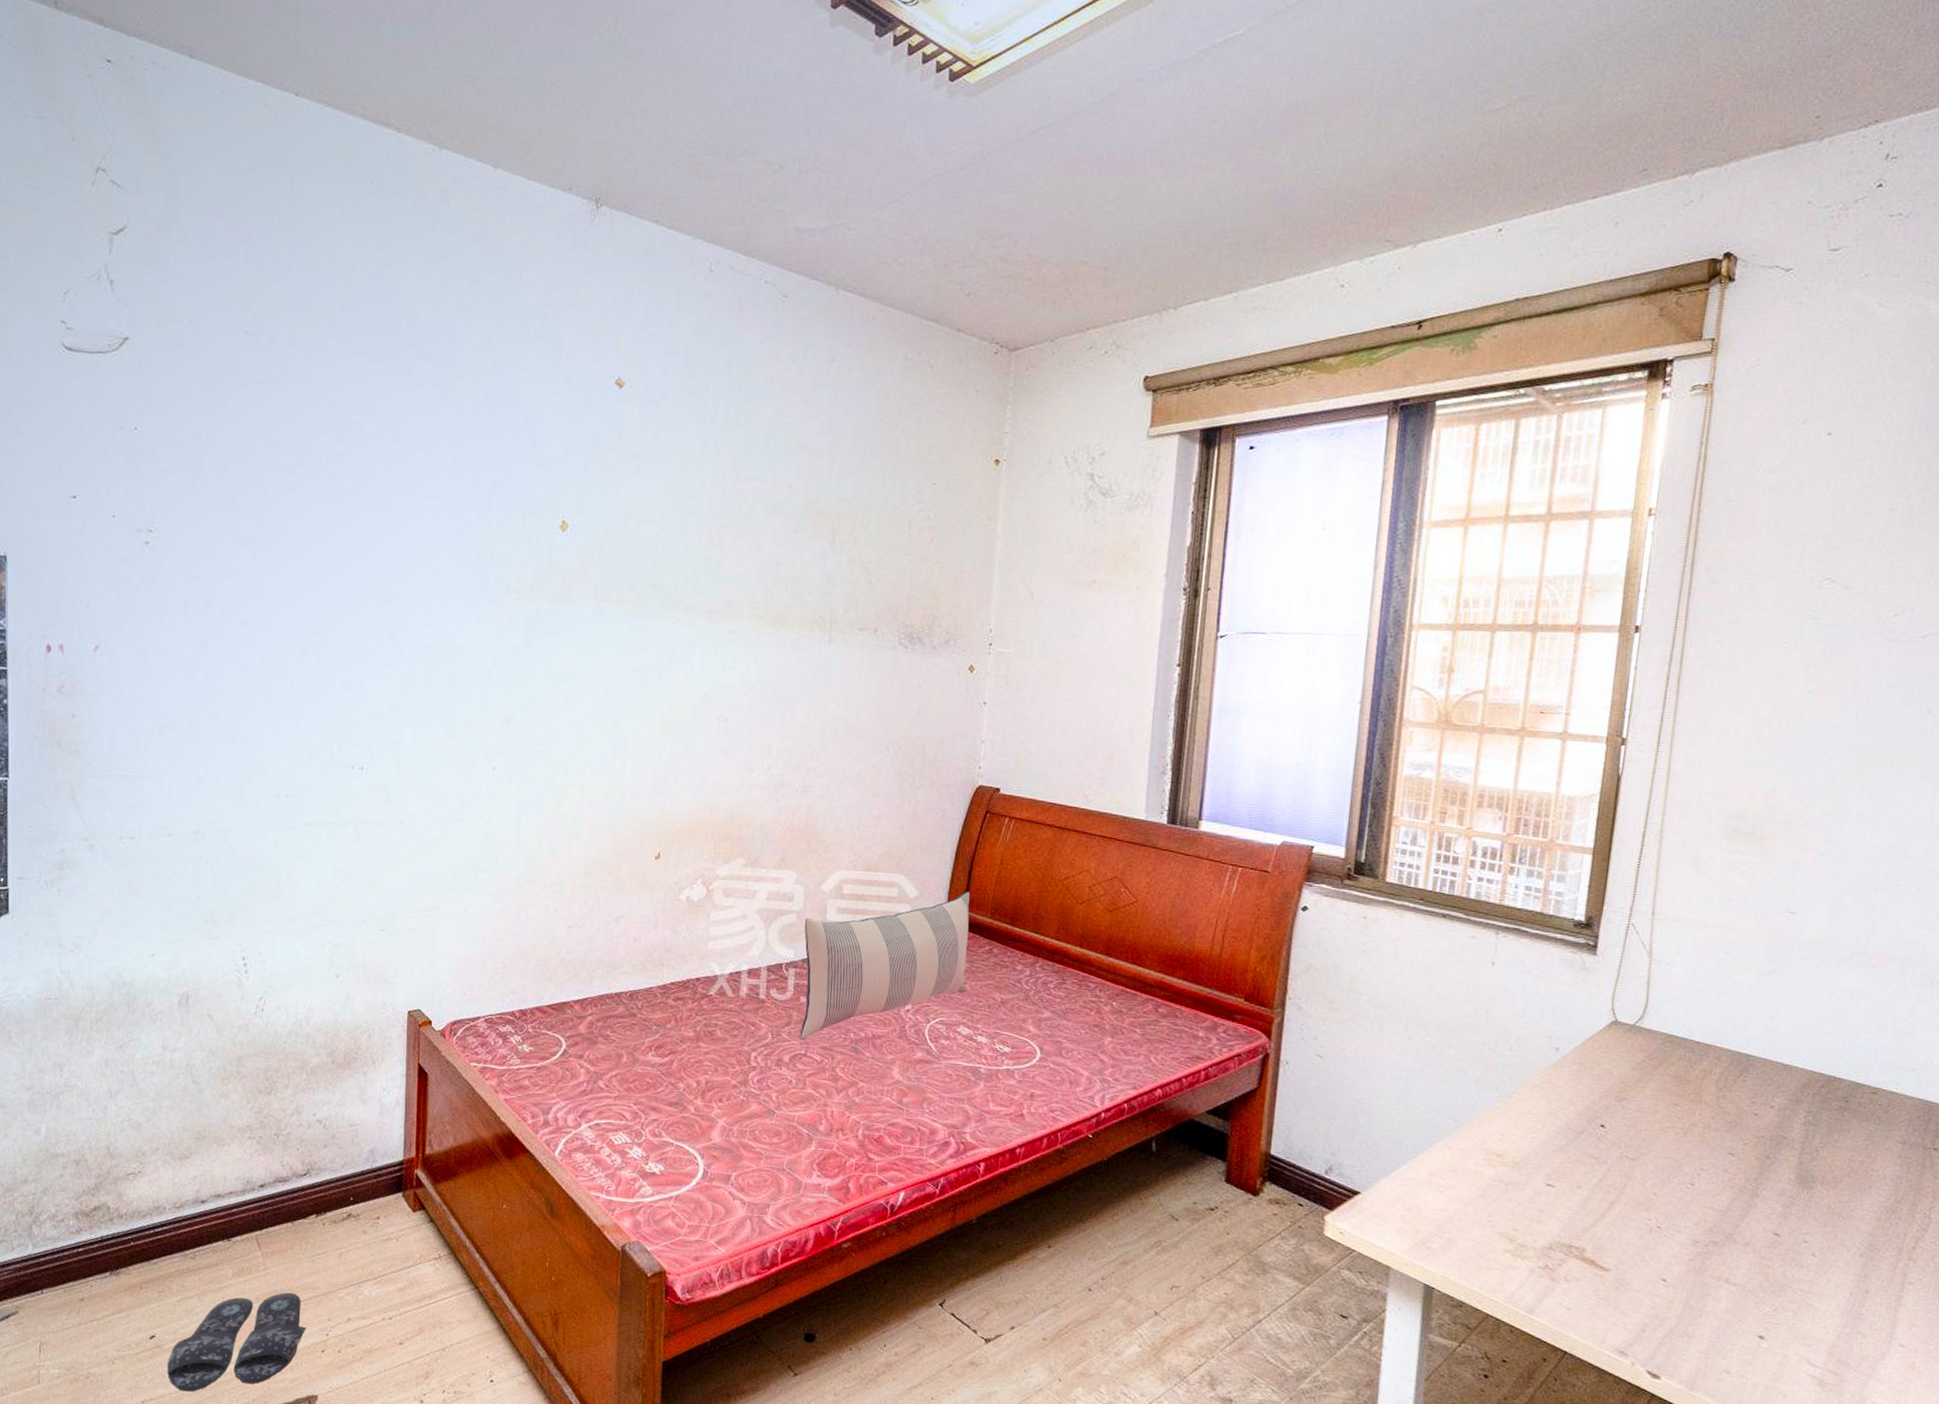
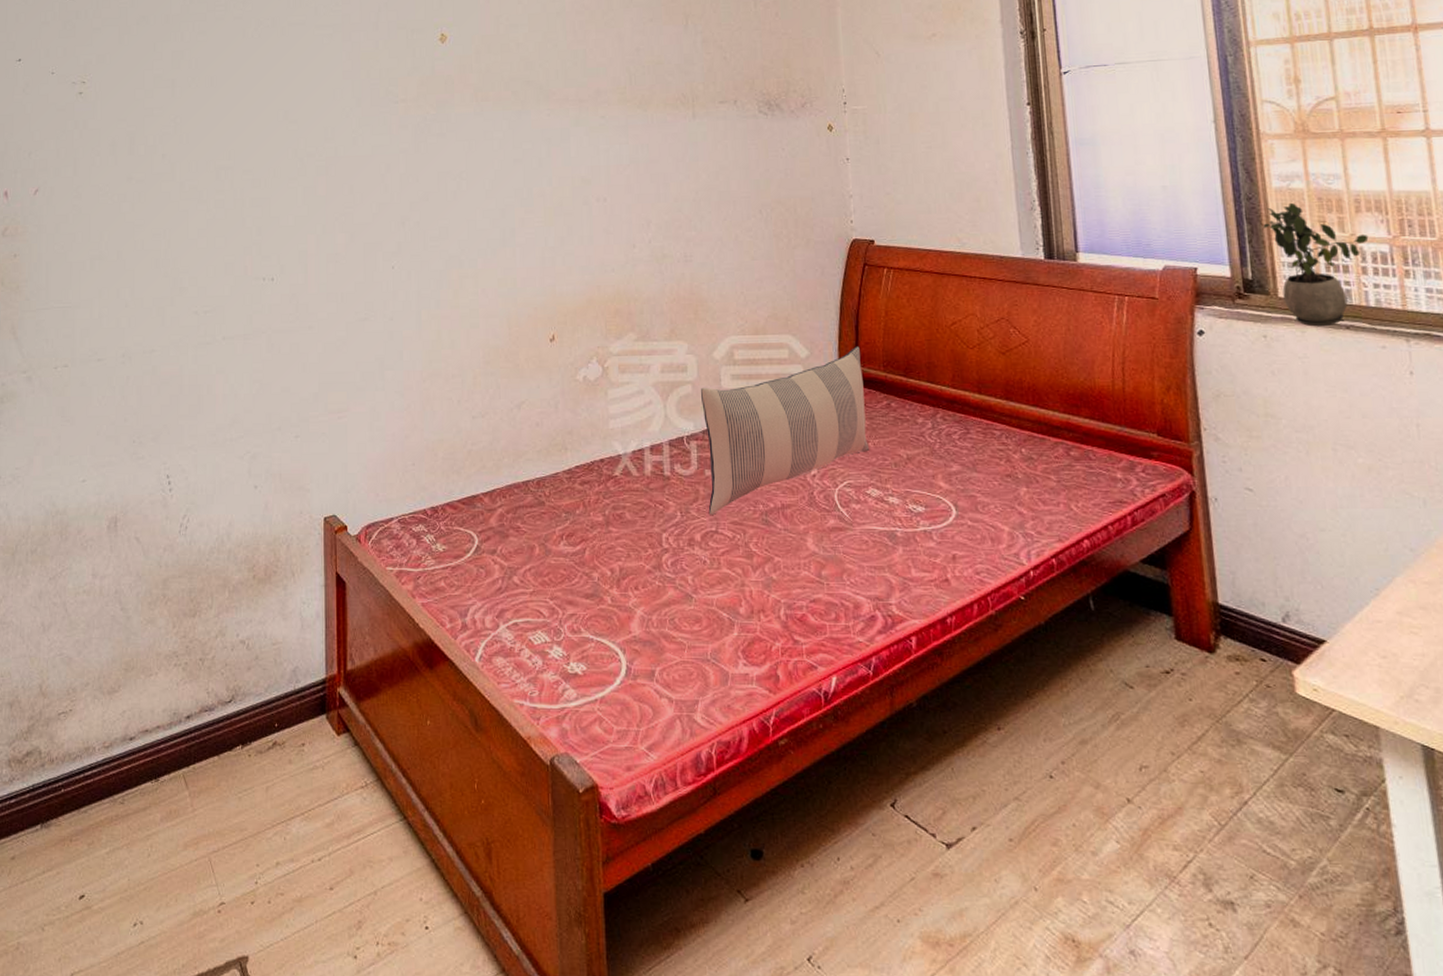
slippers: present [168,1292,307,1392] -> none [97,836,235,959]
potted plant: none [1386,791,1484,914] -> present [1263,202,1369,327]

